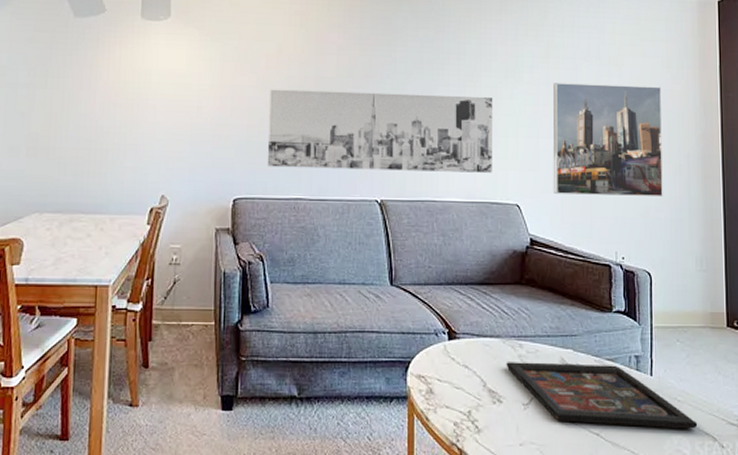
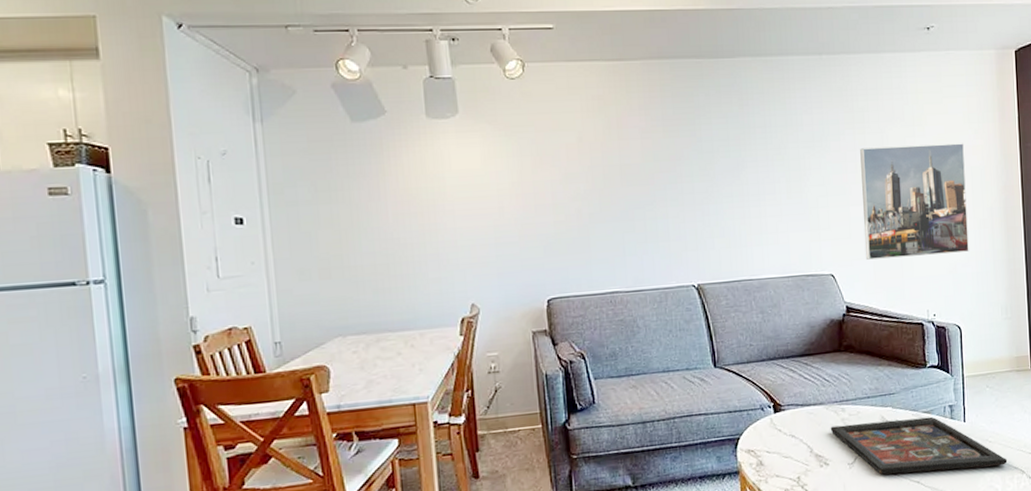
wall art: present [267,89,493,173] -> none [573,170,806,263]

